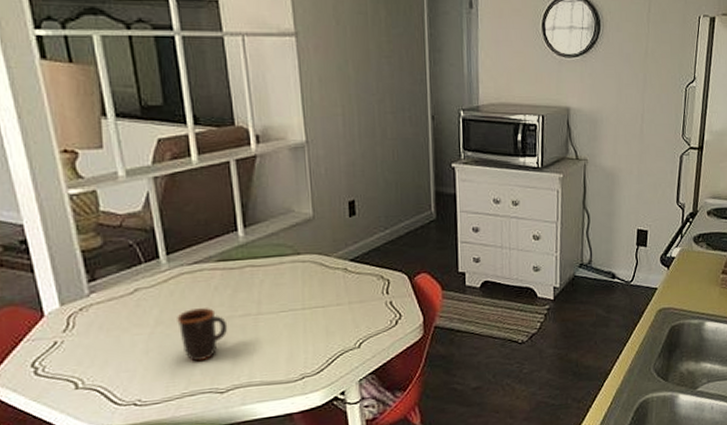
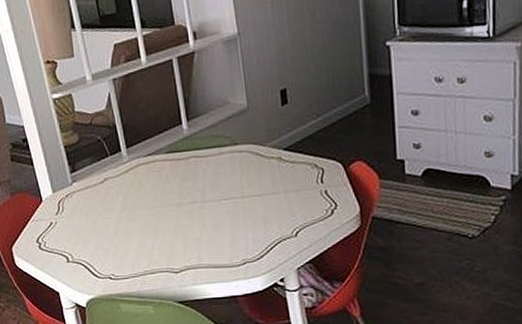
mug: present [177,306,228,362] -> none [137,194,179,244]

